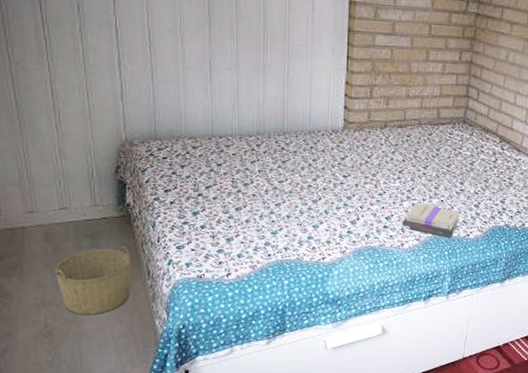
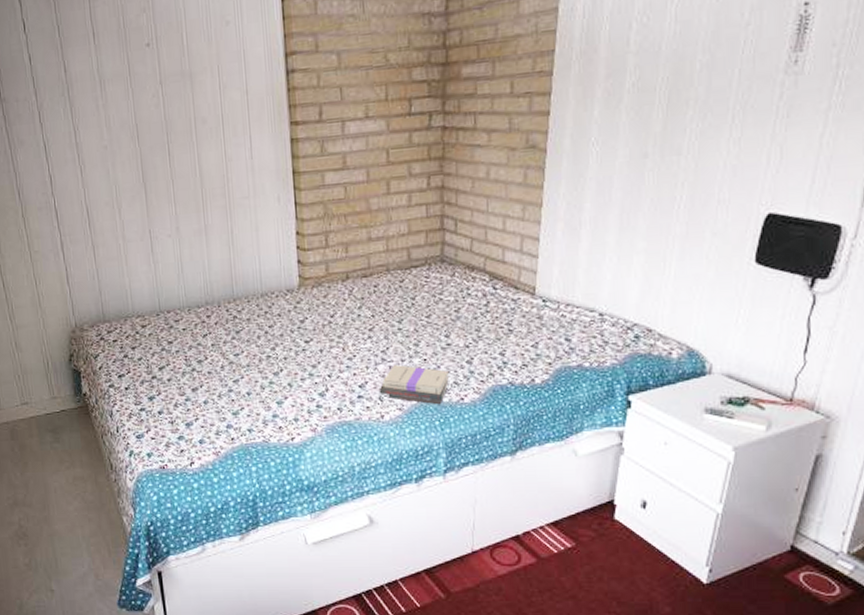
basket: present [55,245,132,316] -> none [23,438,96,515]

